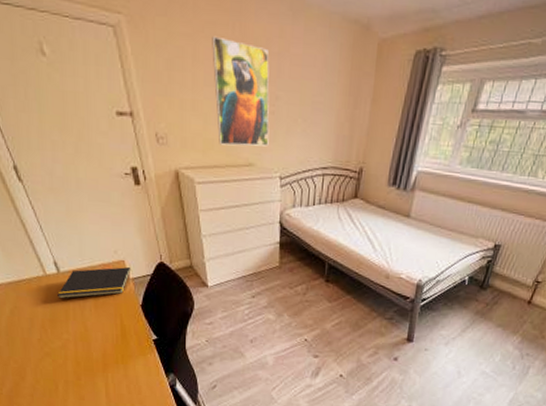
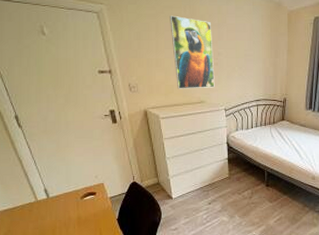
notepad: present [57,267,131,299] -> none [46,189,109,220]

